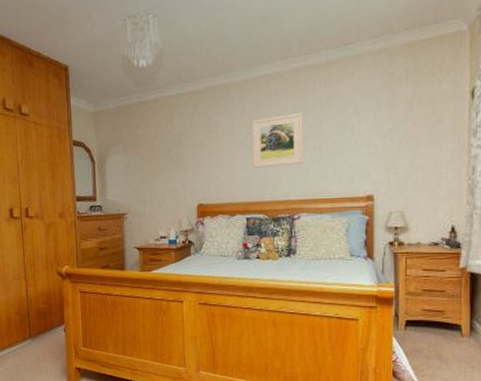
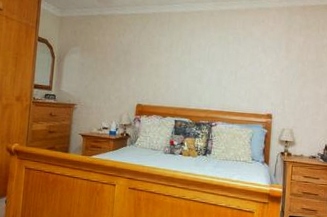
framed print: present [251,112,303,168] -> none [183,43,225,83]

